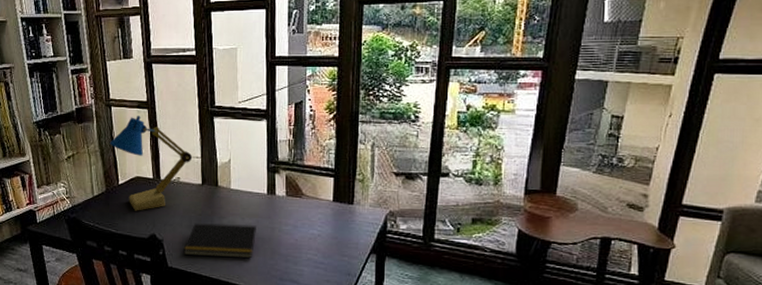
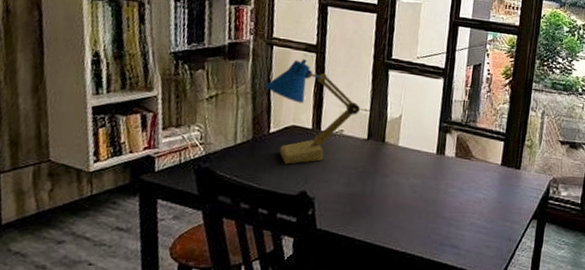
notepad: present [183,223,256,258] -> none [337,180,421,221]

